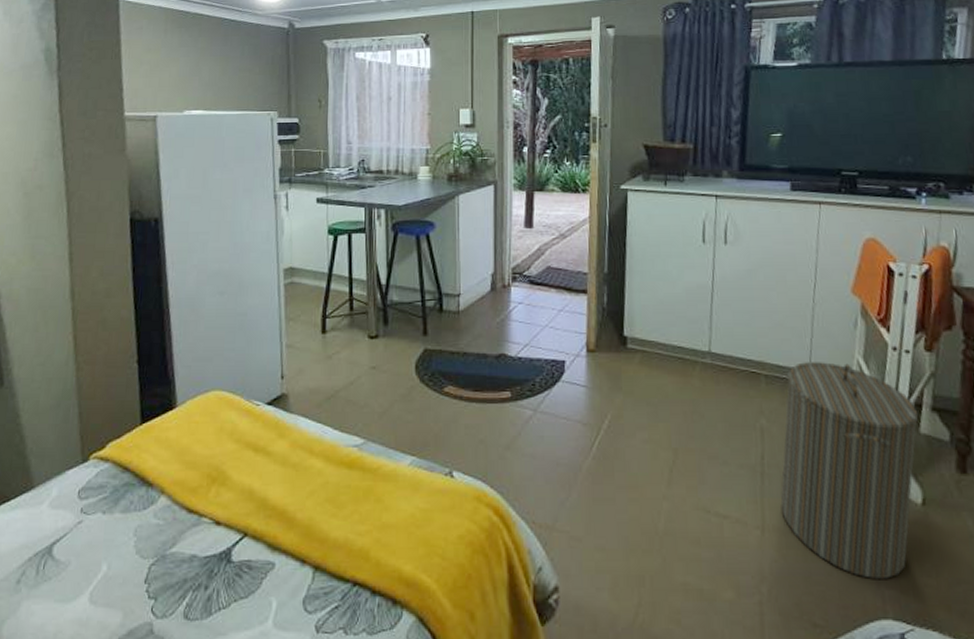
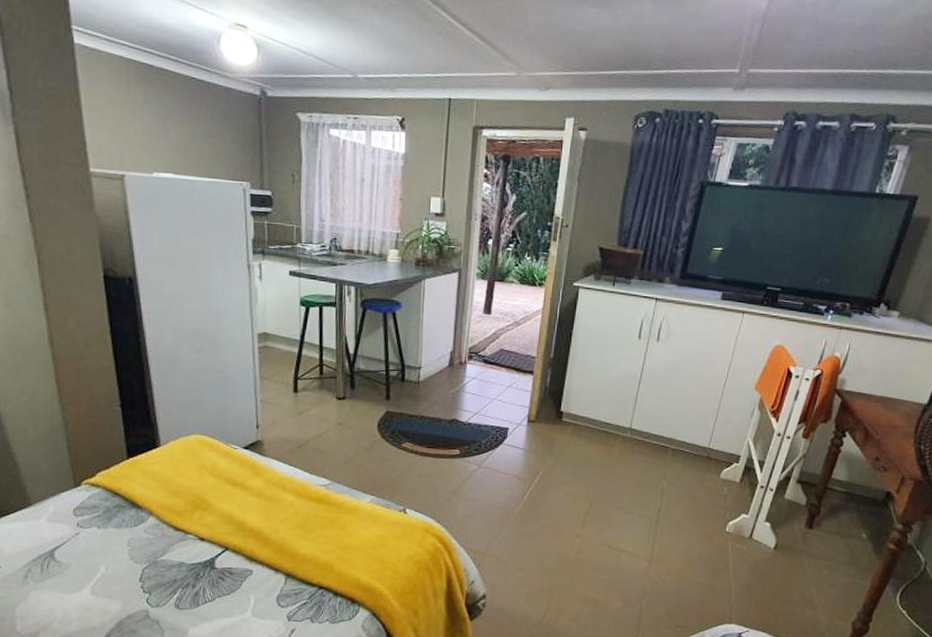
laundry hamper: present [780,362,919,579] -> none [667,441,787,598]

